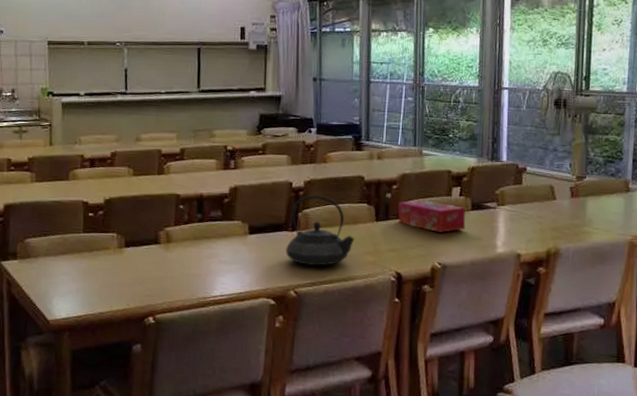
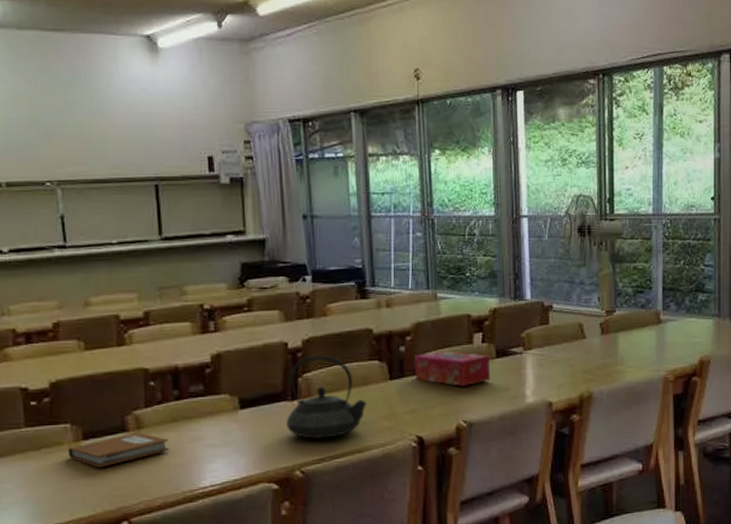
notebook: none [113,245,191,271] -> present [68,433,170,468]

